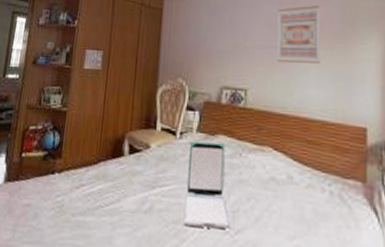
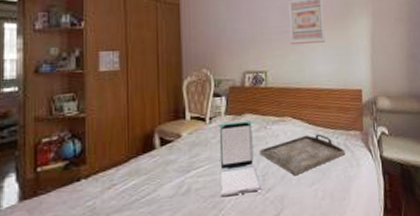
serving tray: none [230,173,340,222] -> present [259,133,345,176]

